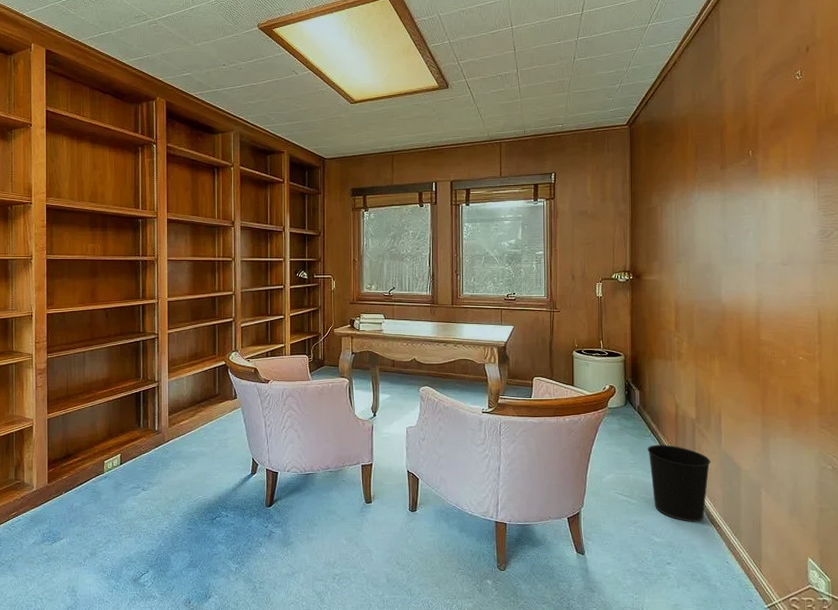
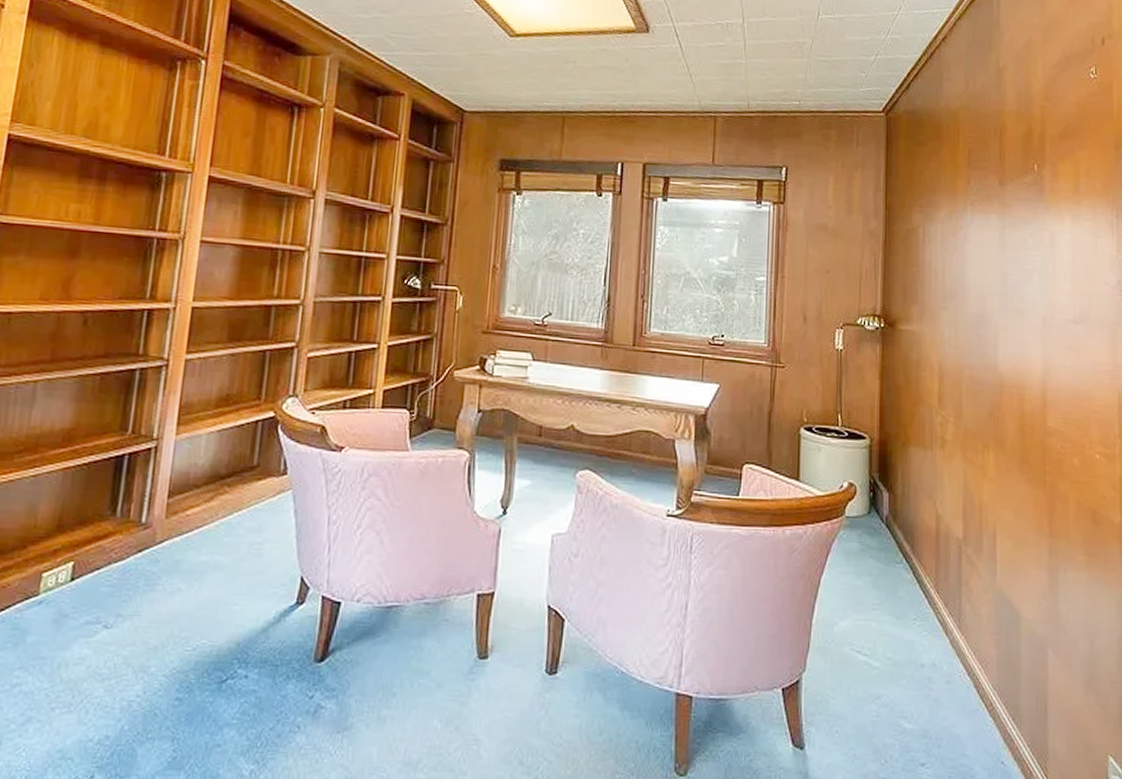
wastebasket: present [648,445,711,522] -> none [898,576,982,699]

